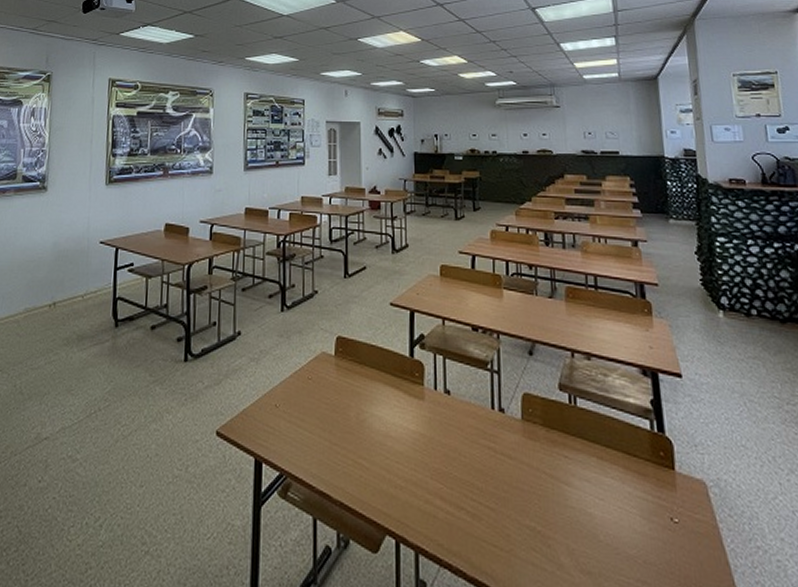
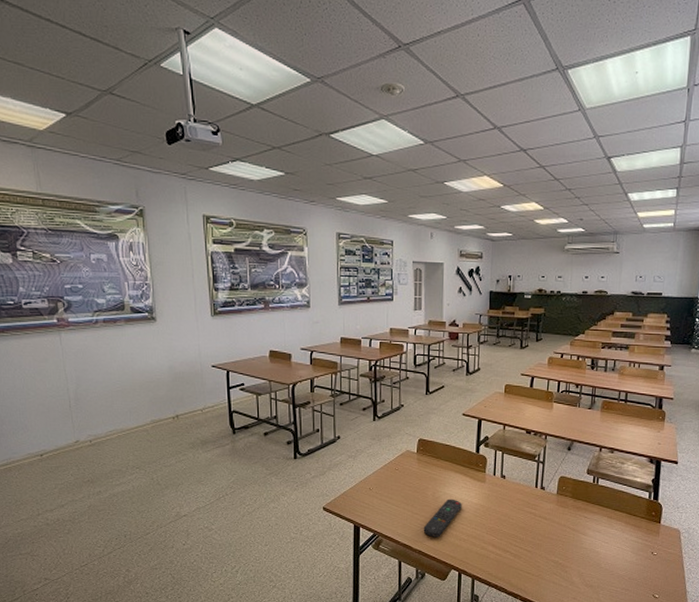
remote control: none [345,423,396,482] -> present [423,499,462,537]

